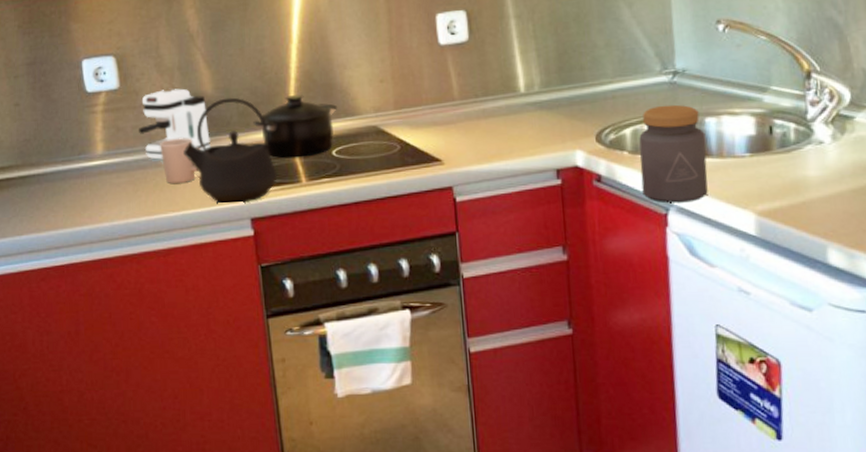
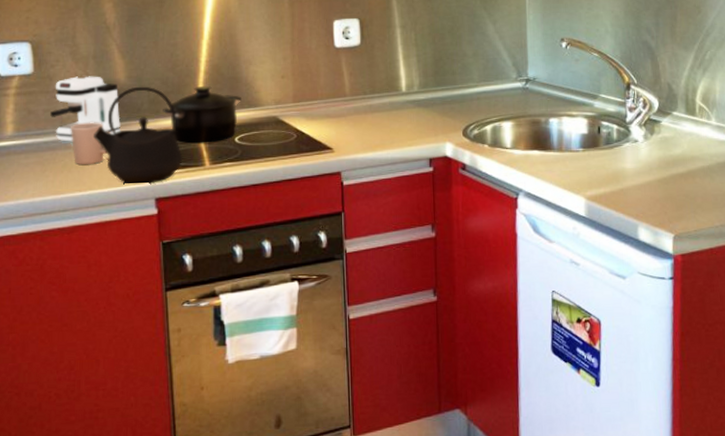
jar: present [639,104,708,204] -> none [497,106,550,189]

